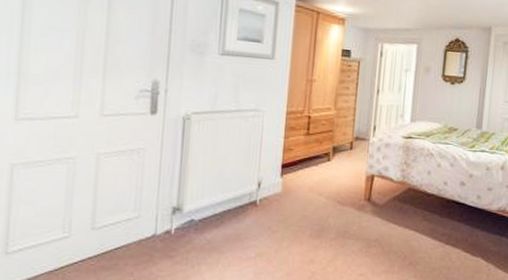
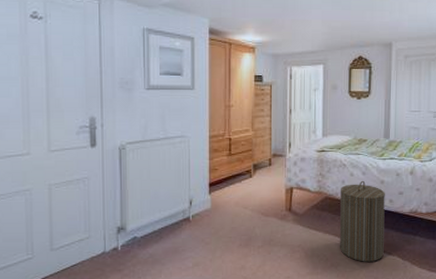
laundry hamper: none [420,172,473,262] -> present [340,180,385,262]

